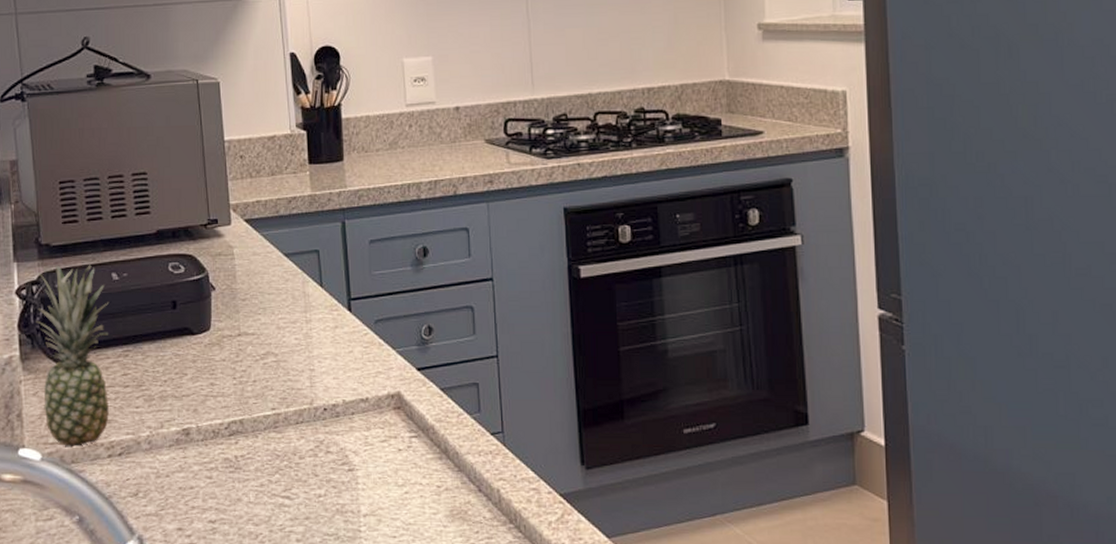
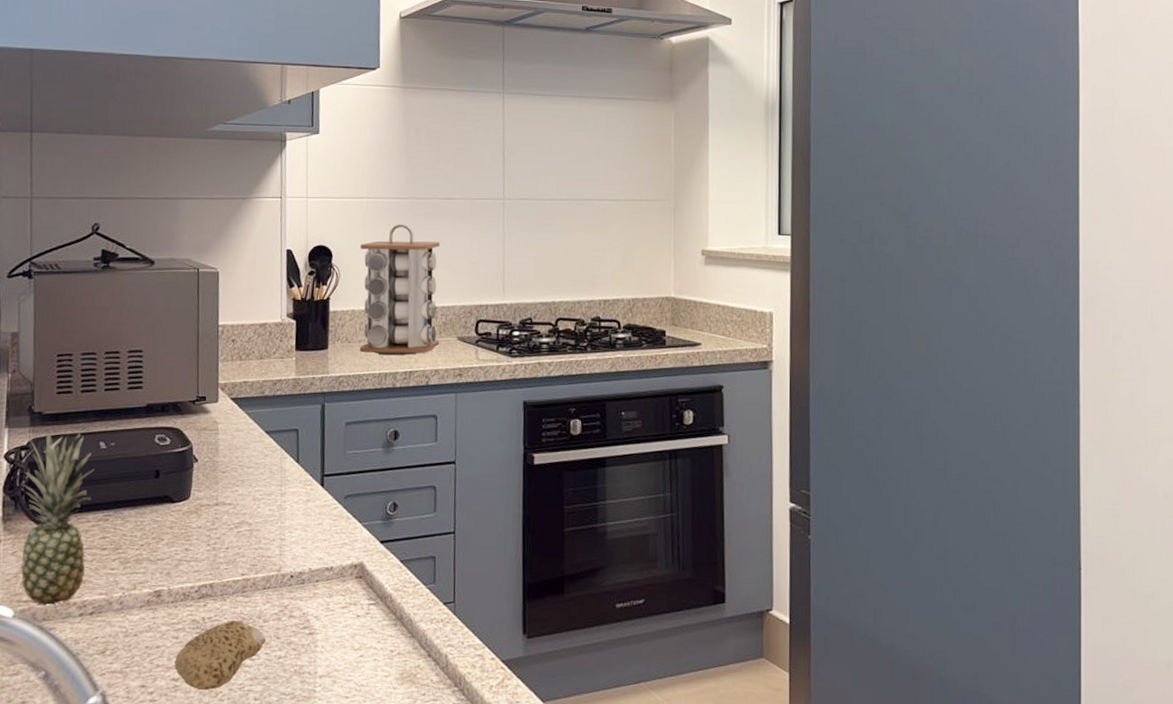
sponge: none [209,457,304,532] -> present [174,619,266,690]
spice rack: none [370,15,466,164] -> present [360,223,440,355]

